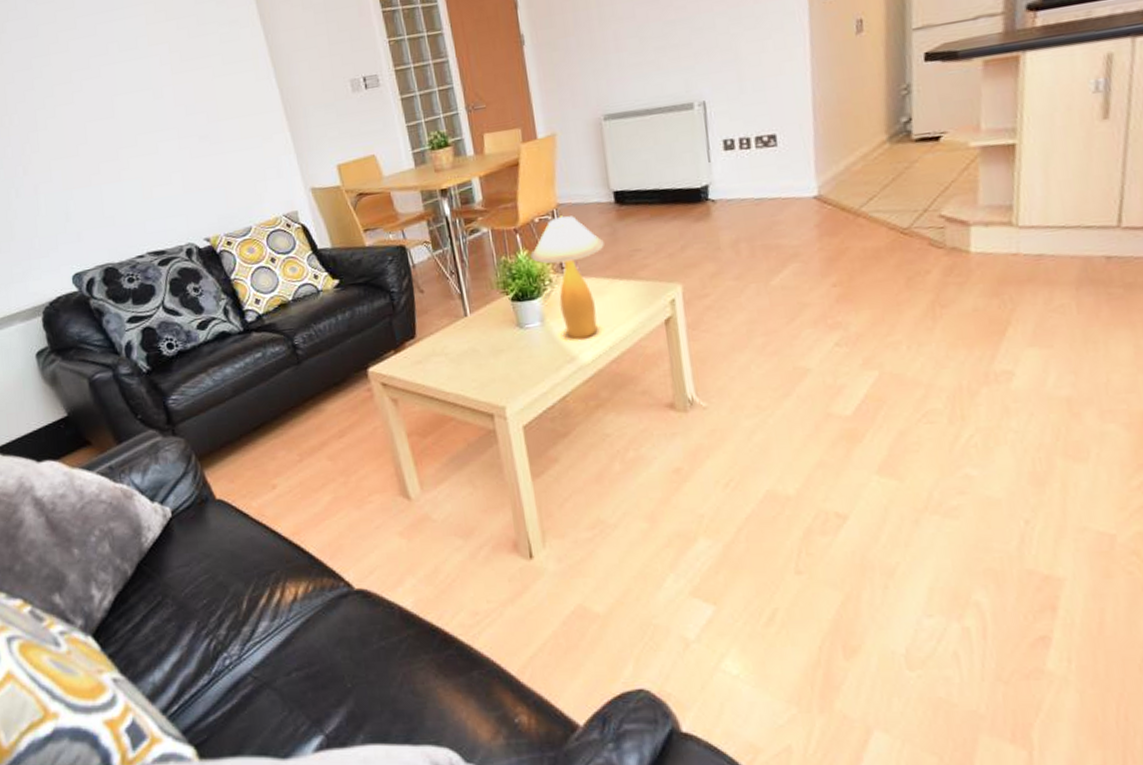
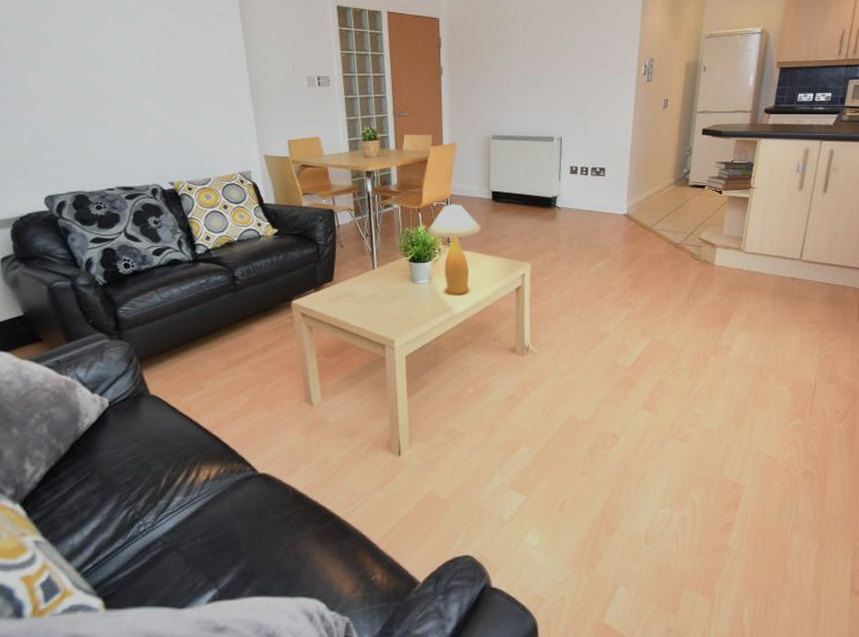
books: none [939,89,1029,140] -> present [705,160,758,191]

